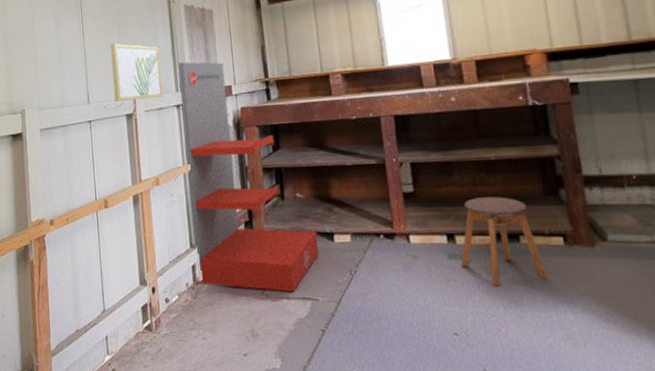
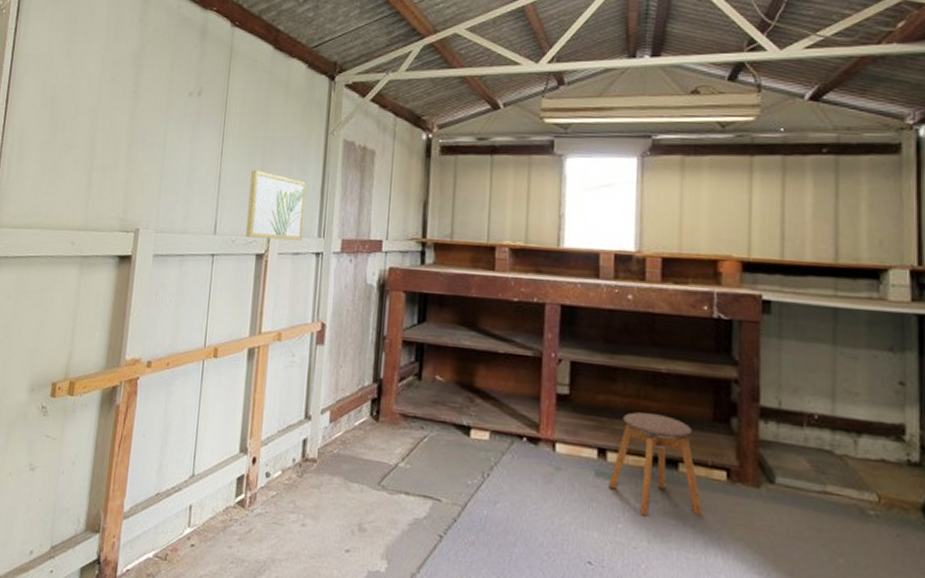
shelving unit: present [178,62,319,292] -> none [306,204,453,488]

